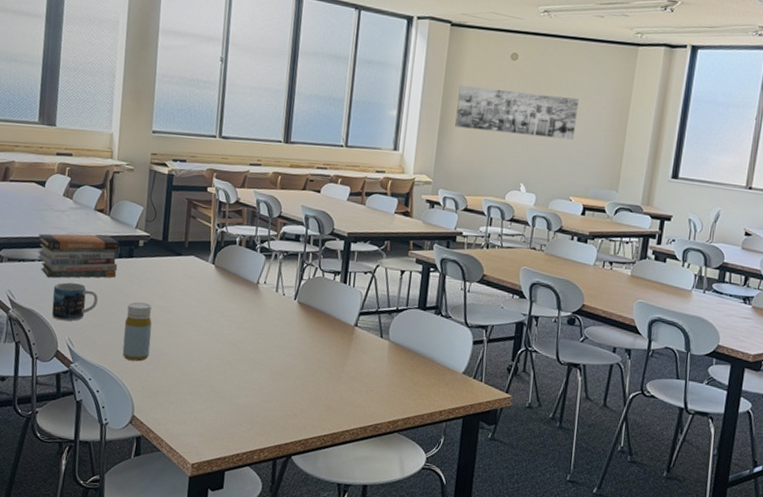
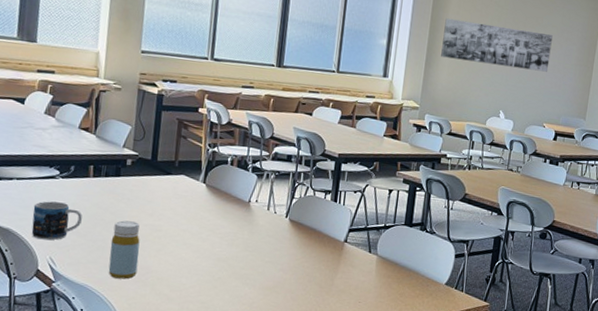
book stack: present [37,233,120,278] -> none [15,151,106,197]

